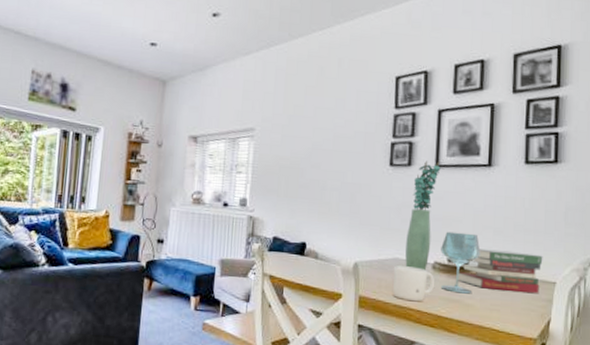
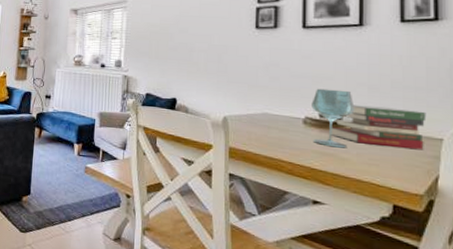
mug: present [392,265,434,302] -> none [262,120,306,155]
vase: present [405,160,441,271] -> none [275,22,308,125]

